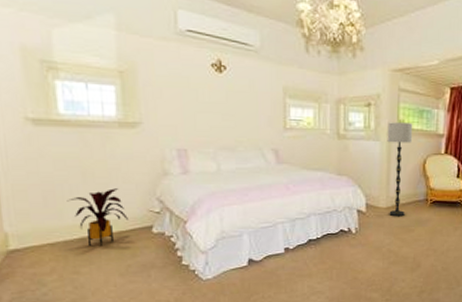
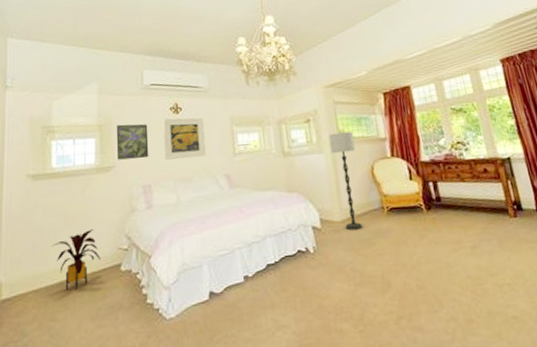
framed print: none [142,74,185,119] -> present [116,124,149,160]
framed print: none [203,75,253,127] -> present [163,117,206,160]

